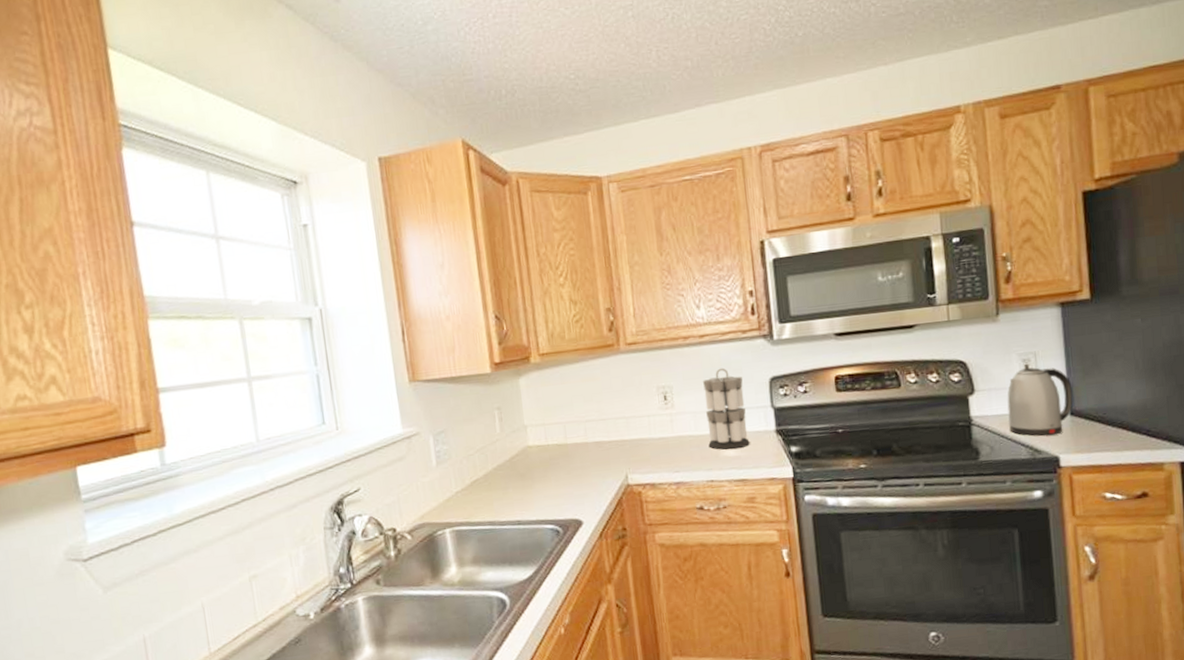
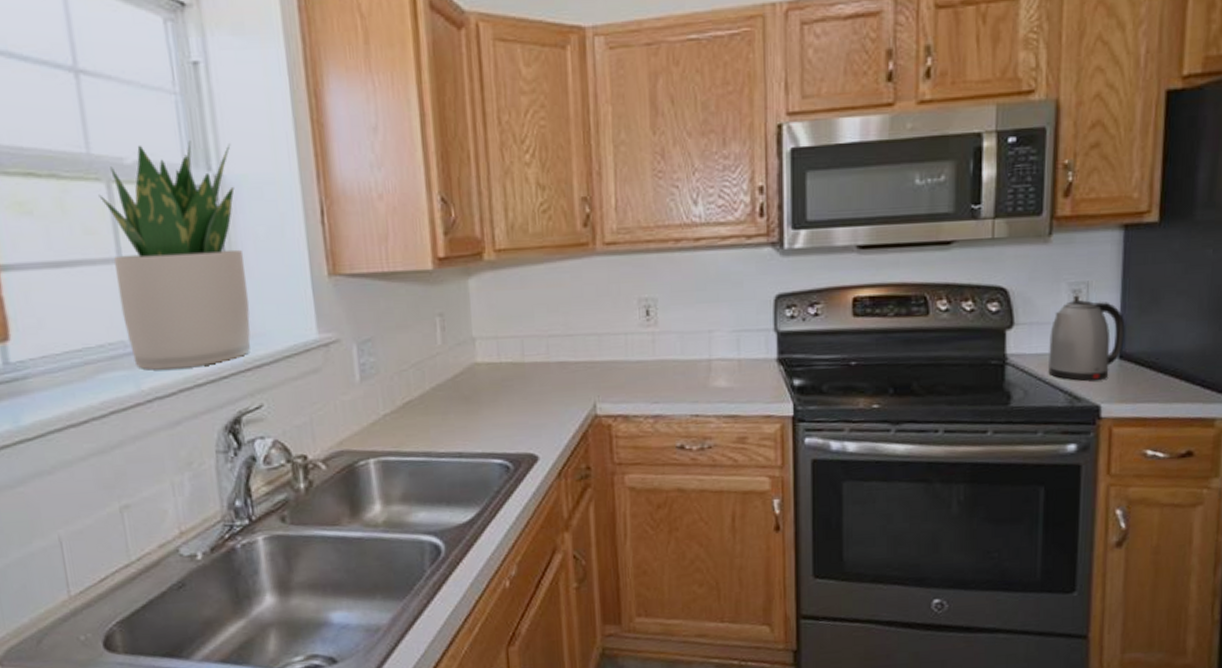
planter: none [233,284,350,465] -> present [98,141,251,371]
spice rack: present [703,368,750,450] -> none [695,279,745,379]

